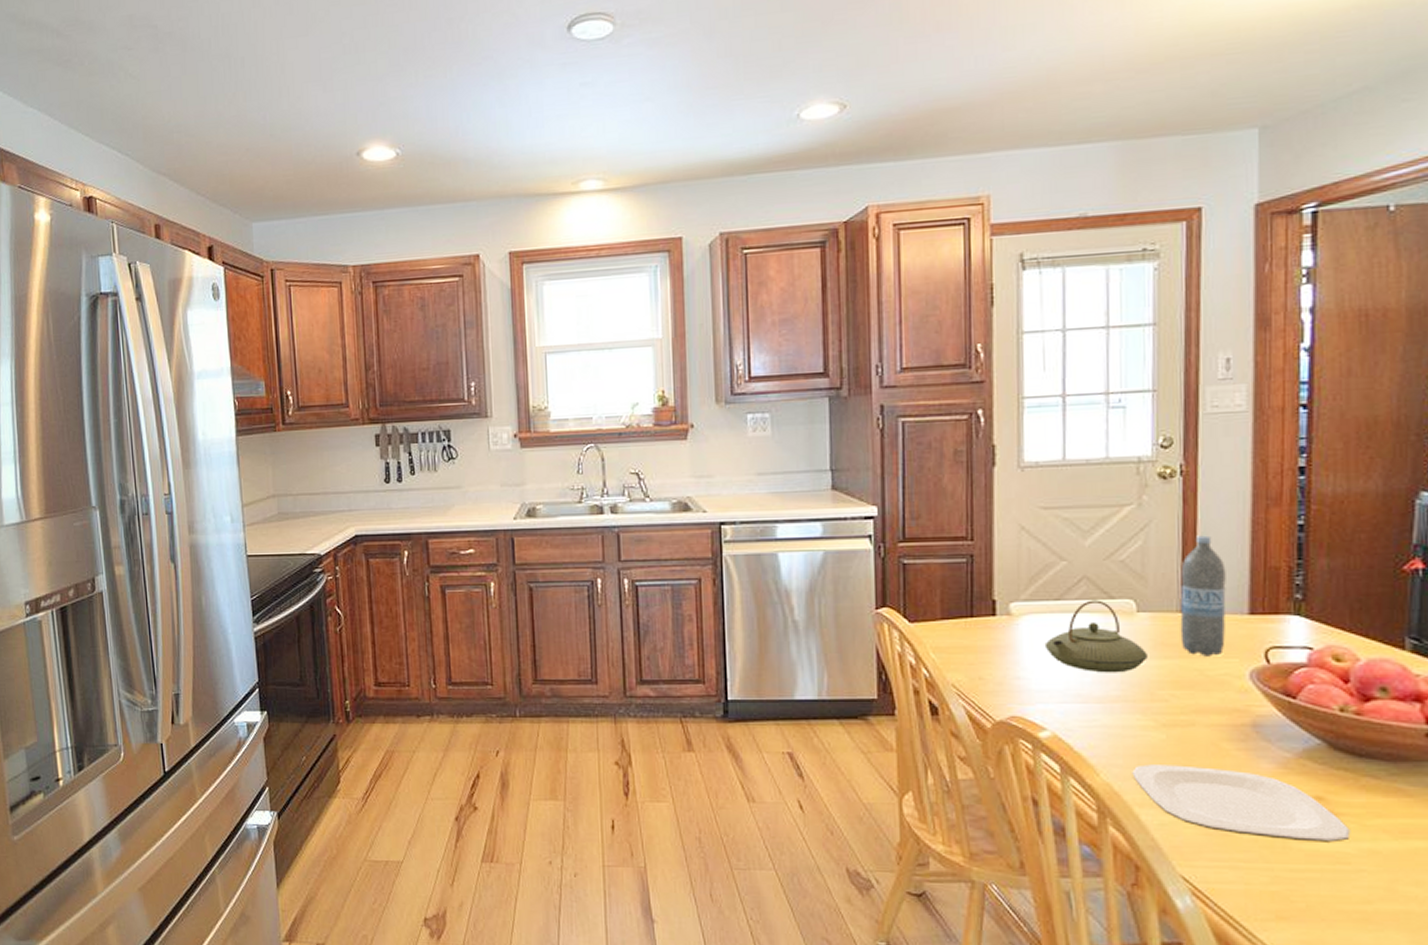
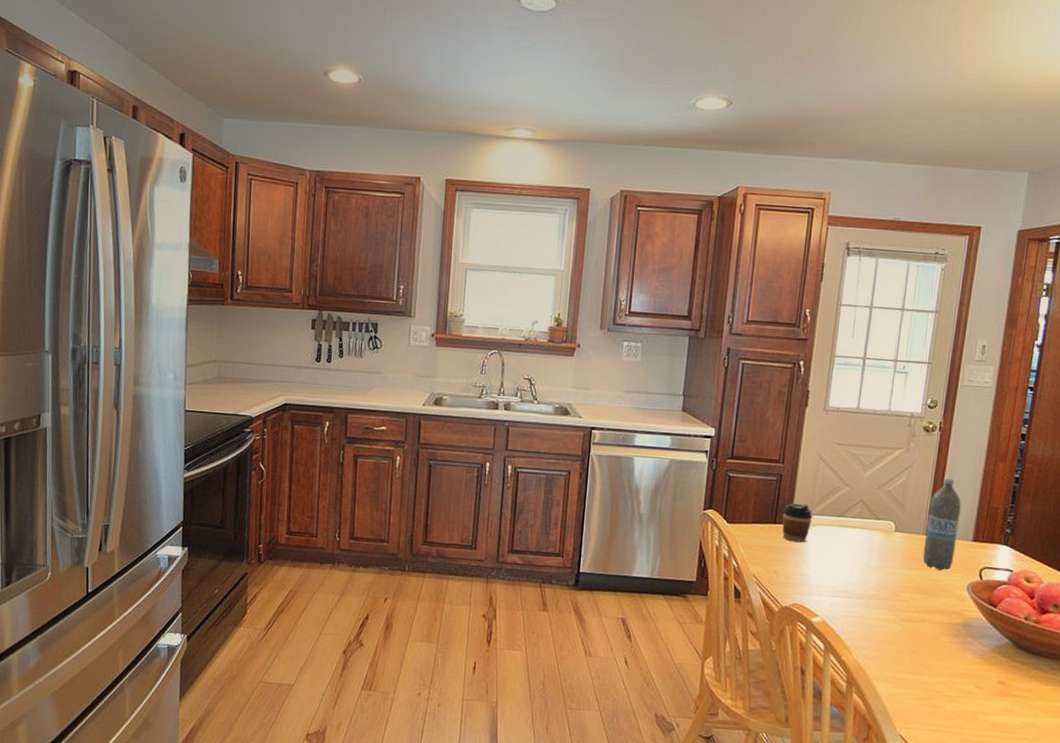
coffee cup: none [979,588,1022,638] -> present [782,503,813,543]
teapot: present [1044,600,1148,673] -> none [825,519,898,577]
plate: present [1132,764,1351,843] -> none [875,648,1020,717]

